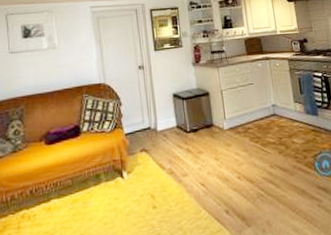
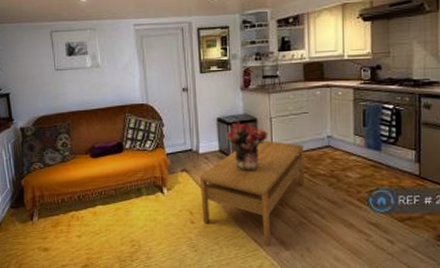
coffee table: none [159,113,258,224] -> present [199,140,305,245]
bouquet: none [182,96,221,147] -> present [226,122,268,172]

